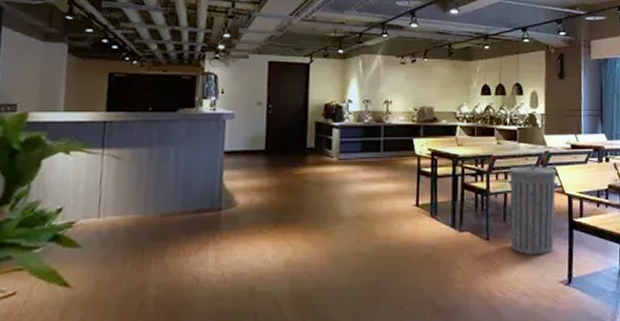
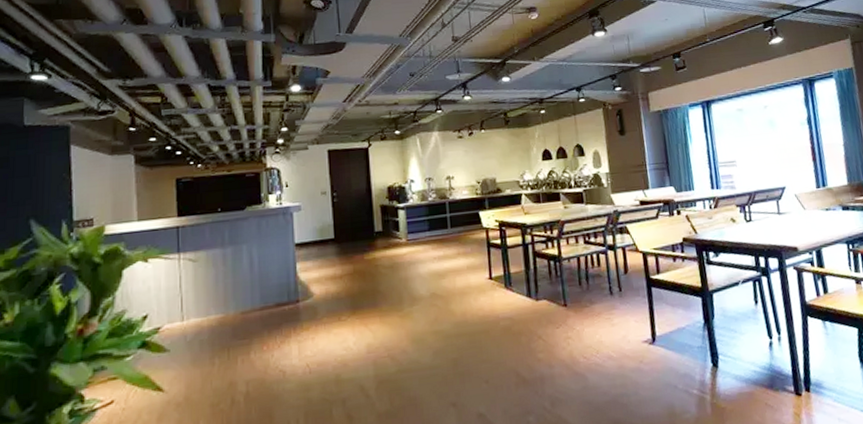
trash can: present [508,164,559,255] -> none [579,225,634,317]

